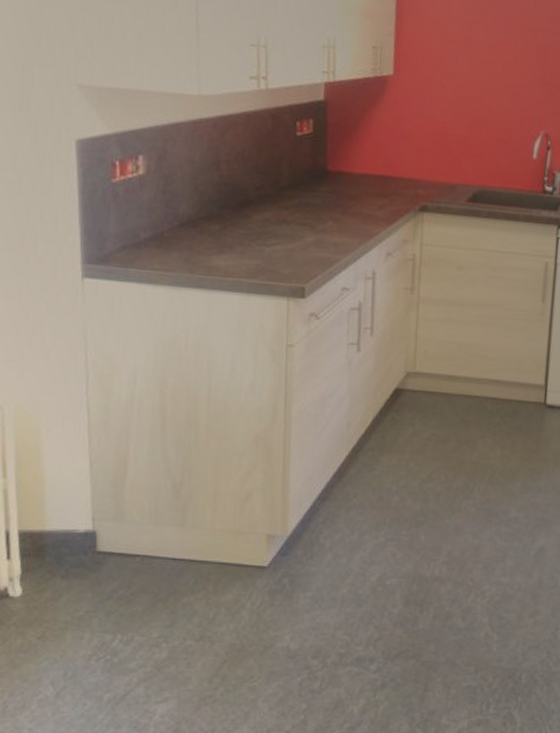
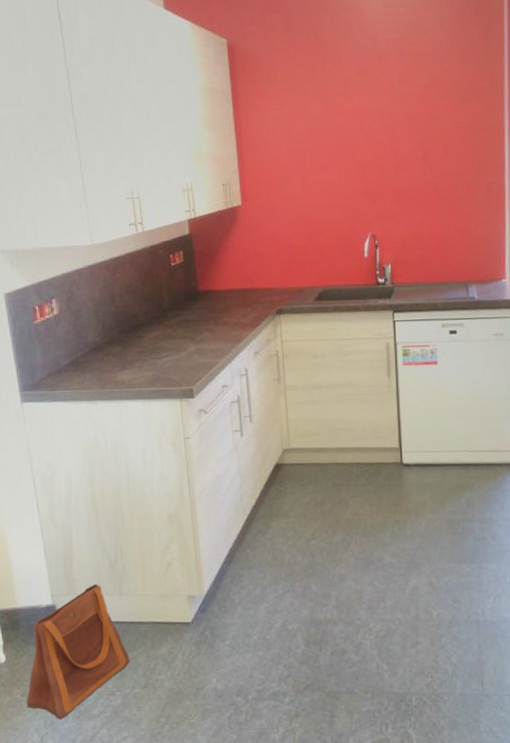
shopping bag: none [43,510,184,671] -> present [27,583,130,719]

